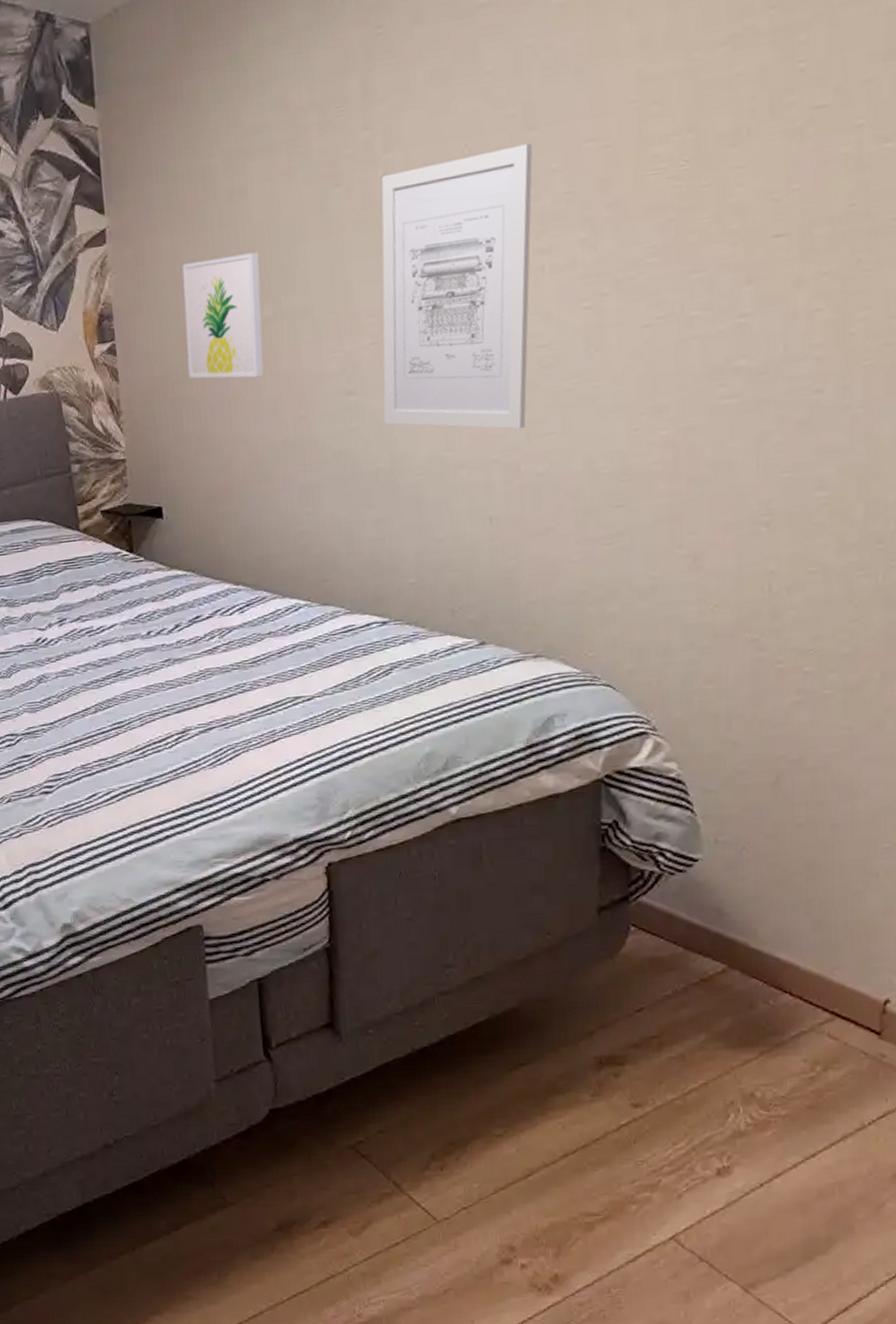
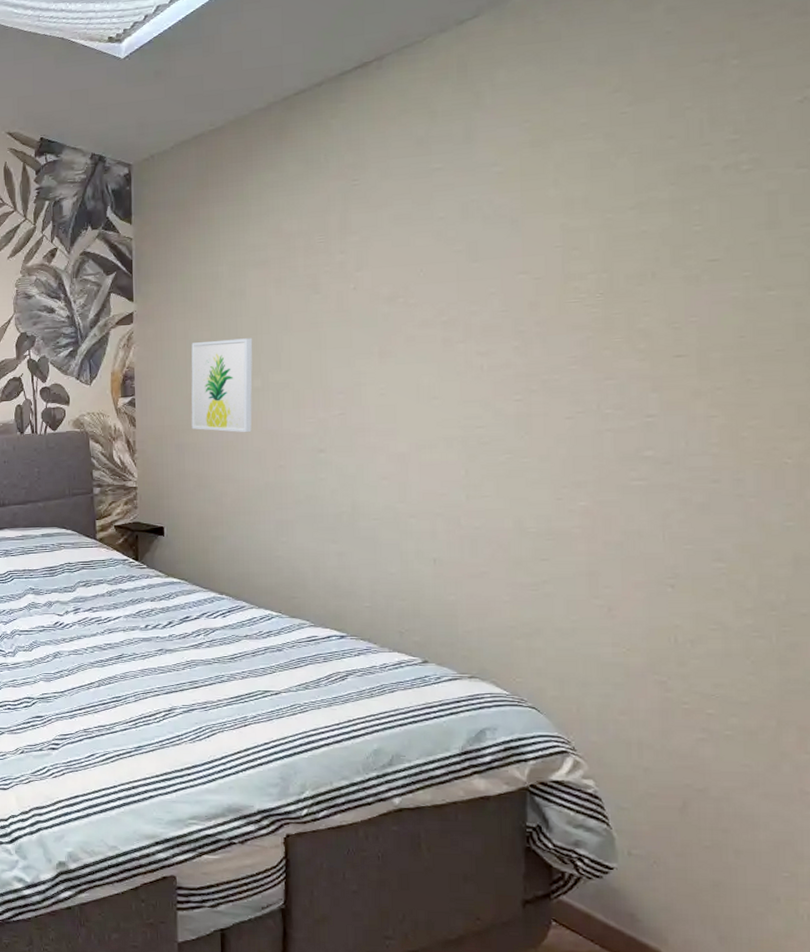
wall art: present [381,143,533,429] -> none [348,272,476,490]

